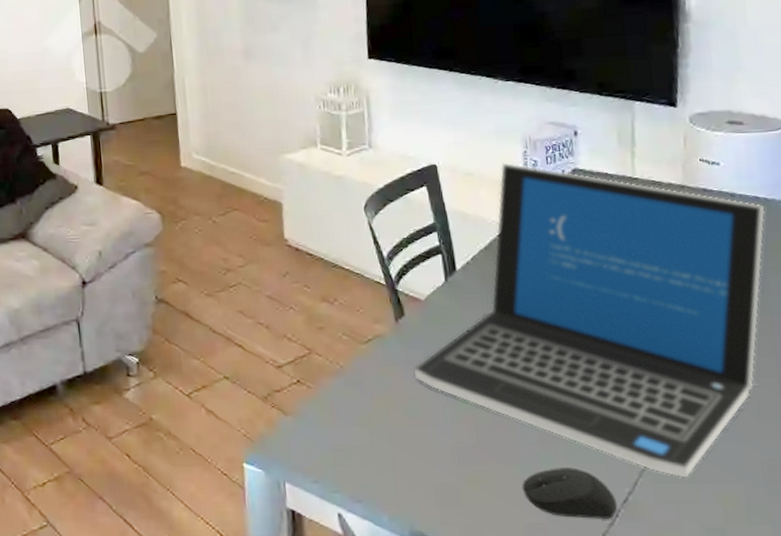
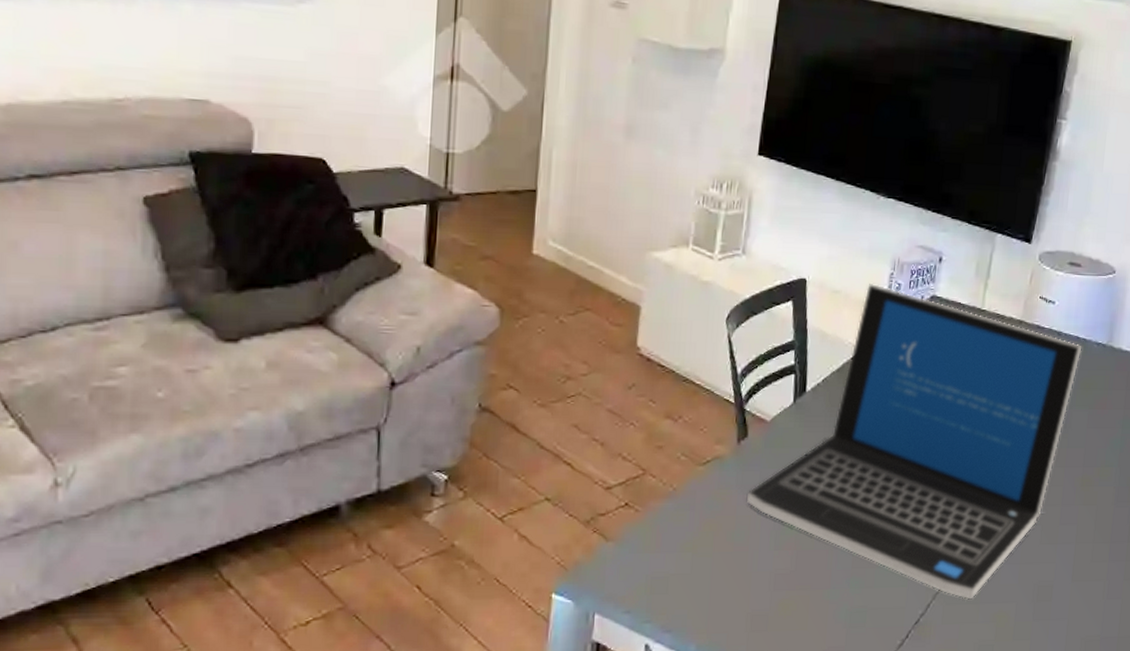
computer mouse: present [522,468,618,520] -> none [828,592,910,641]

